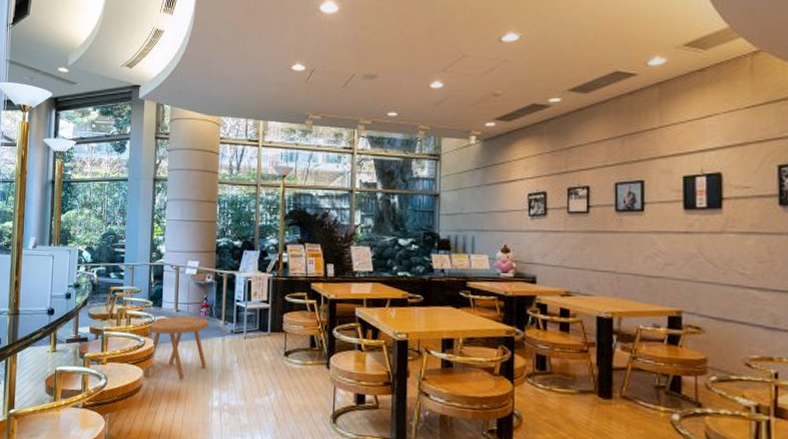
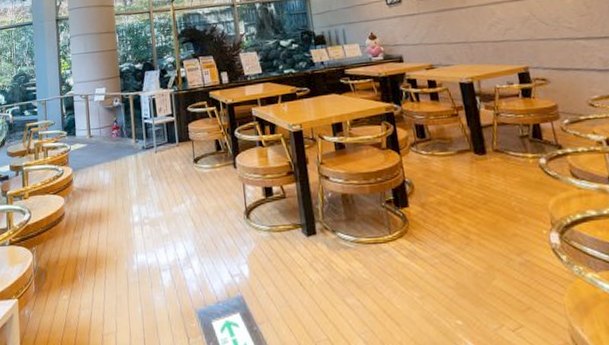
side table: present [144,316,208,380] -> none [65,139,124,204]

